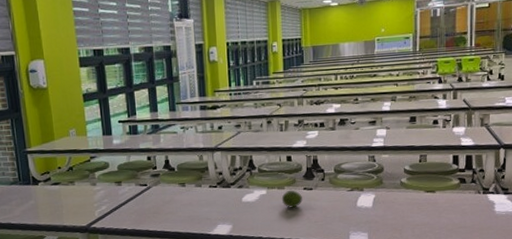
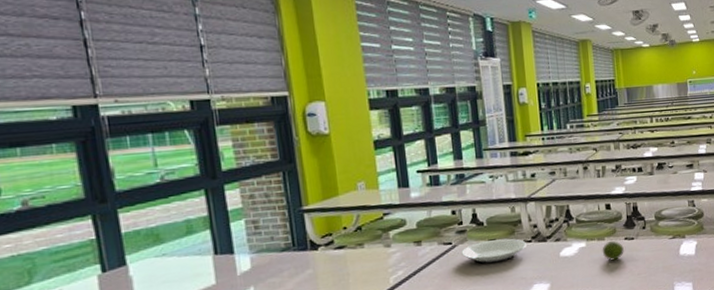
plate: none [154,183,212,205] -> present [460,238,526,265]

